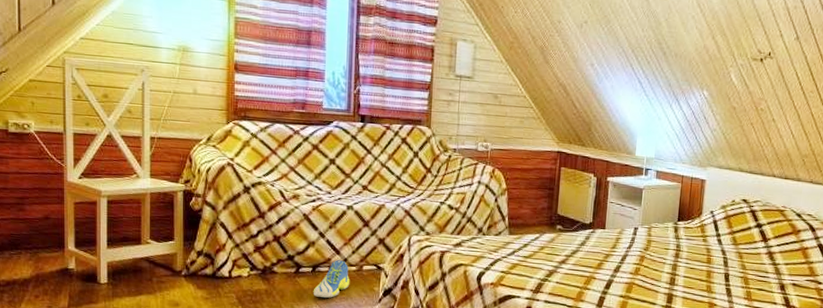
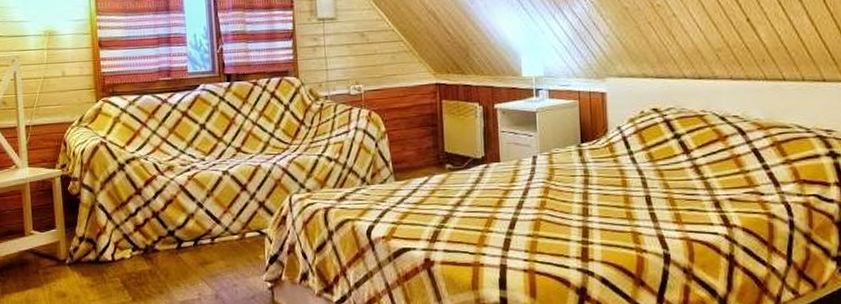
sneaker: present [313,260,350,298] -> none [197,230,234,272]

